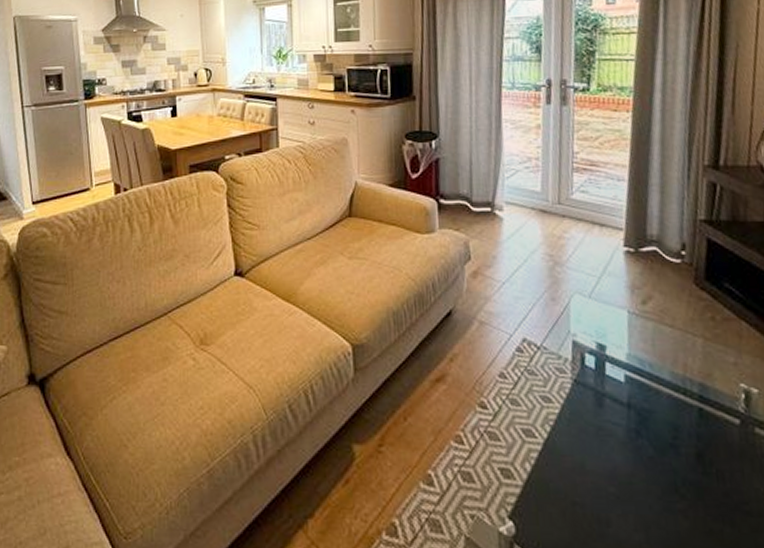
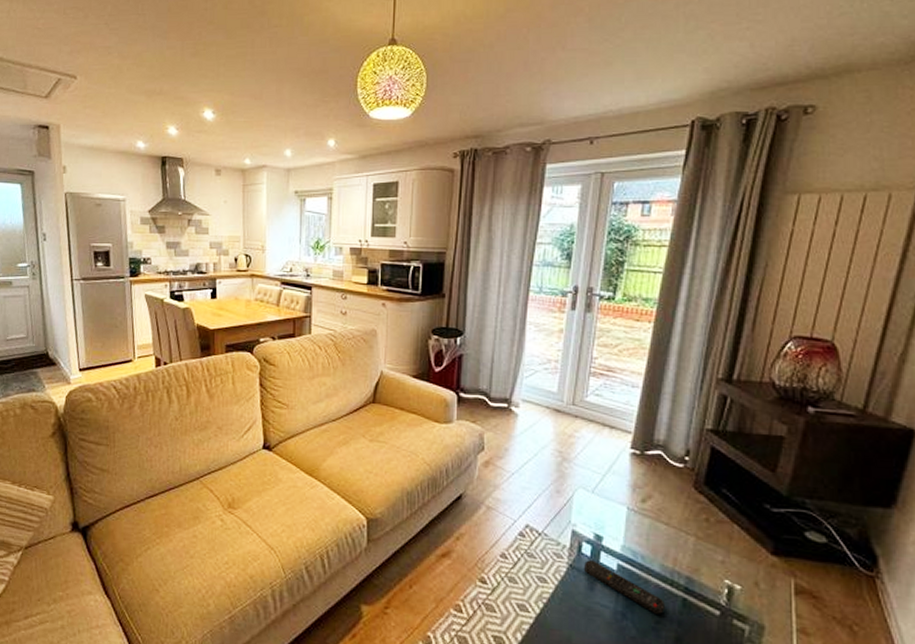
remote control: none [589,373,681,428] -> present [584,560,665,614]

